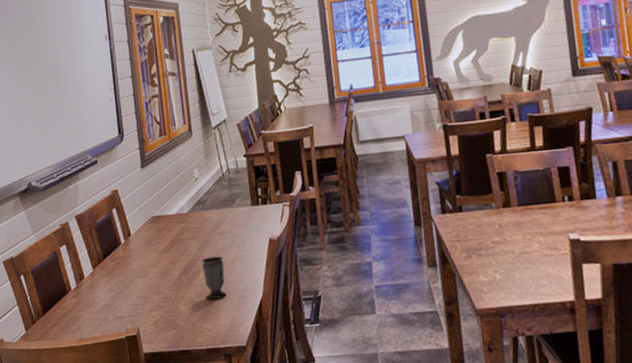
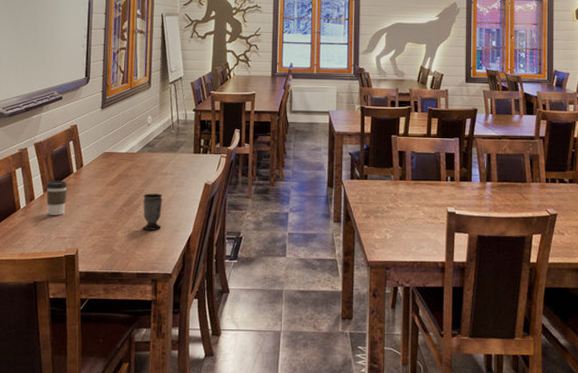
coffee cup: none [94,254,119,294] -> present [45,180,68,215]

